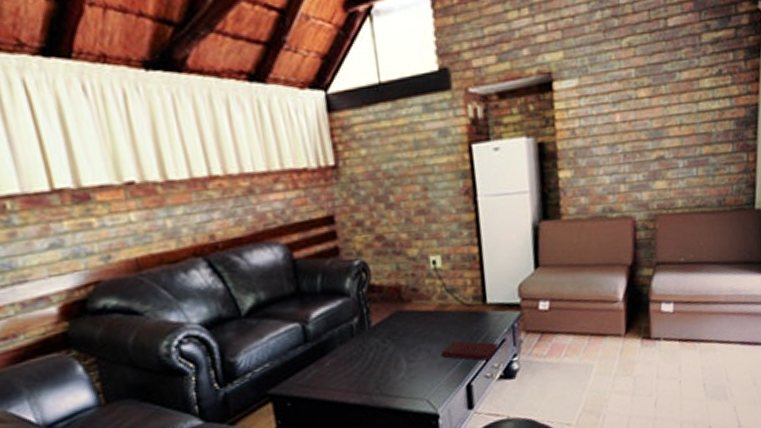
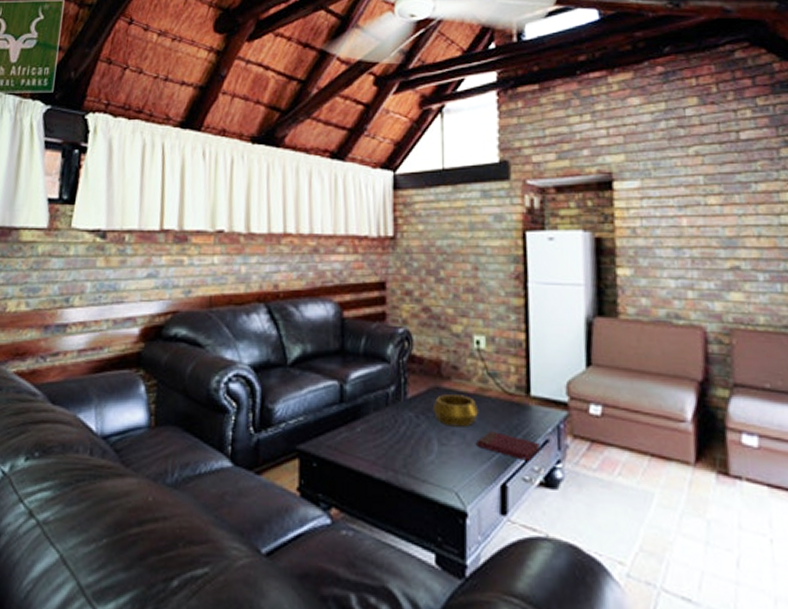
decorative bowl: none [397,314,442,345] -> present [432,394,479,427]

